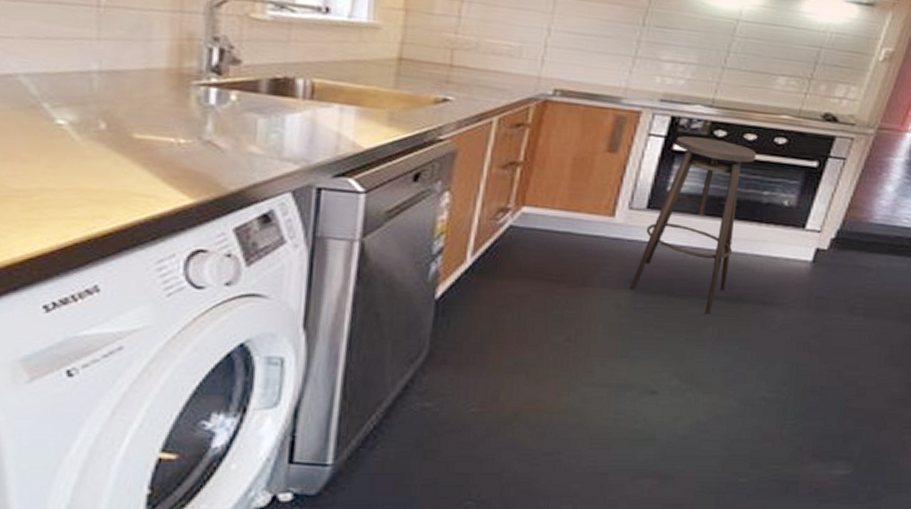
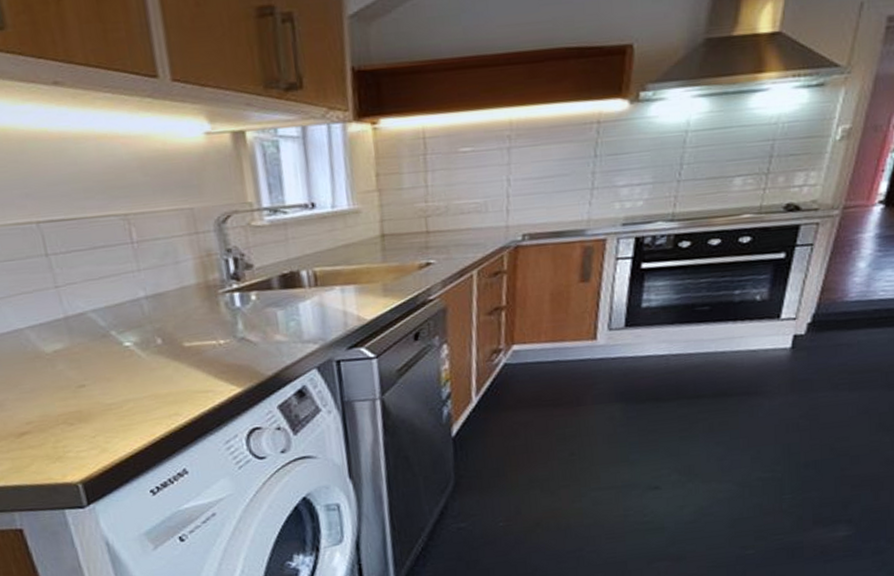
stool: present [629,136,757,315] -> none [620,250,723,413]

